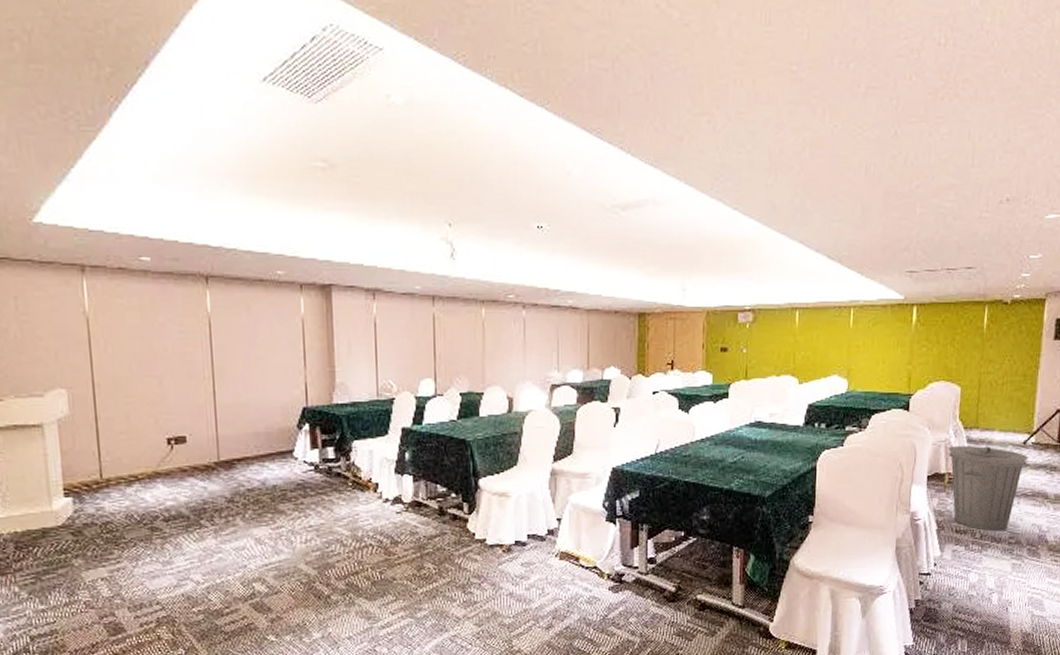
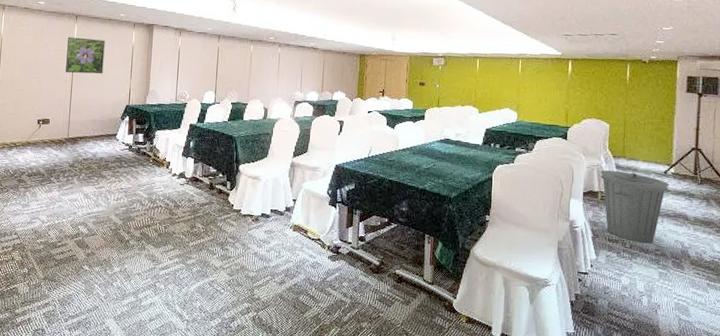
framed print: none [197,310,261,366] -> present [65,37,105,74]

